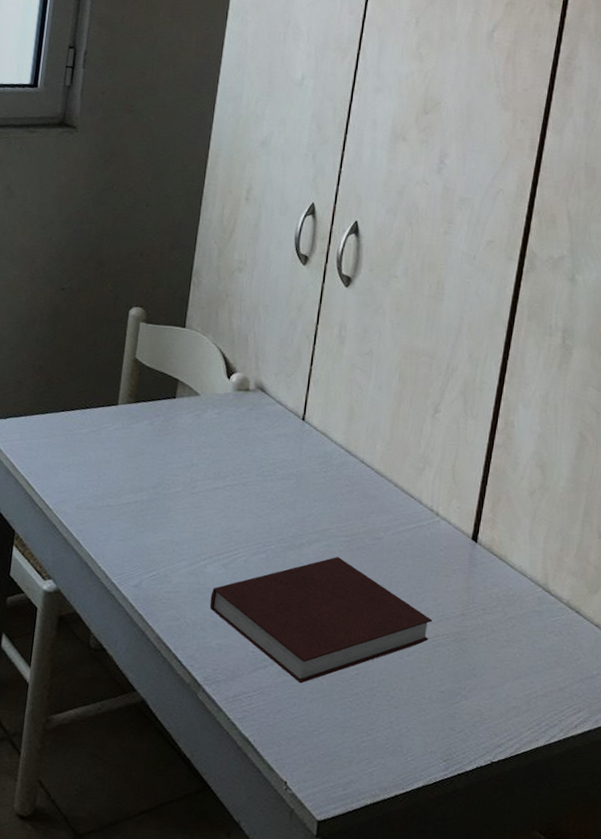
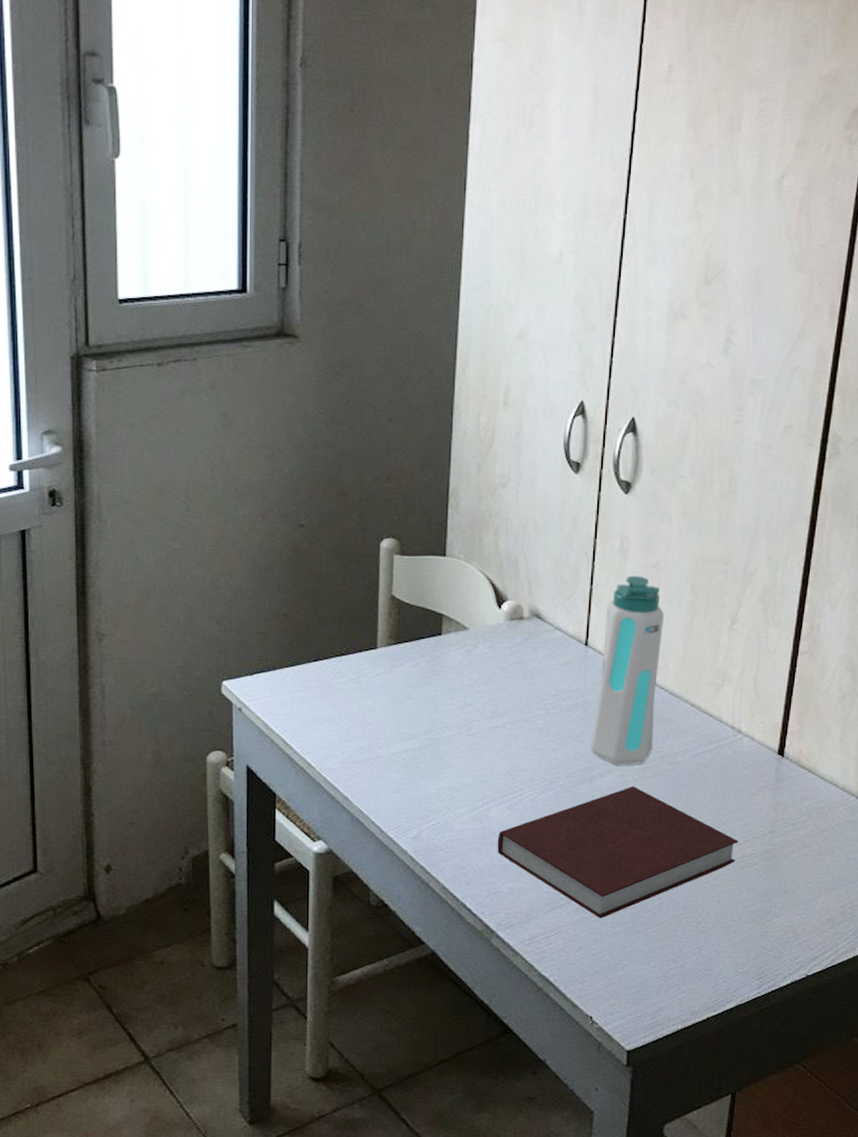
water bottle: none [301,360,374,537] -> present [591,575,664,765]

